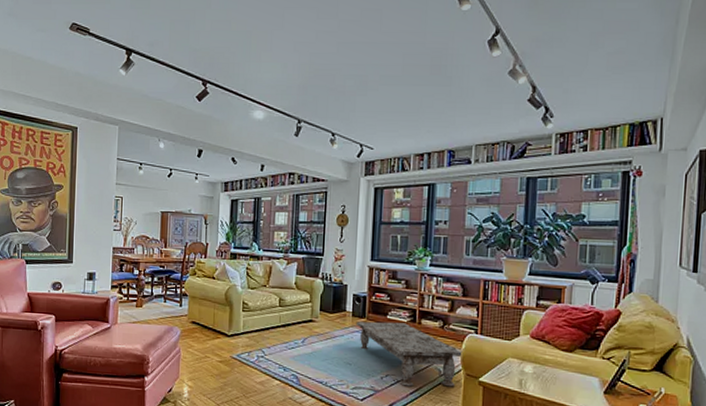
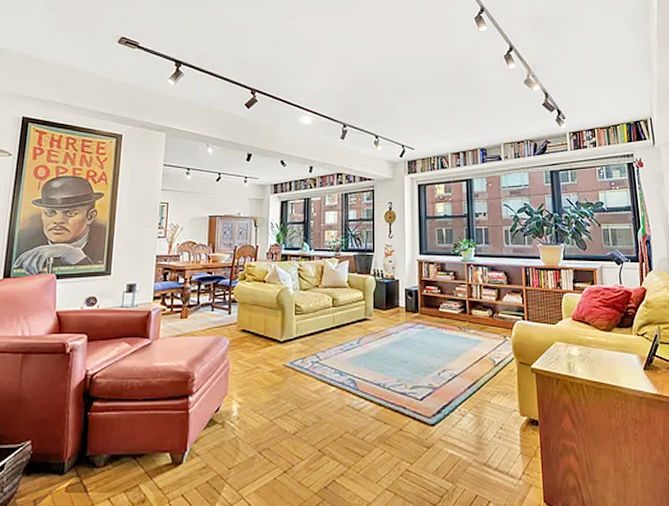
coffee table: present [356,321,464,387] -> none [409,315,514,380]

